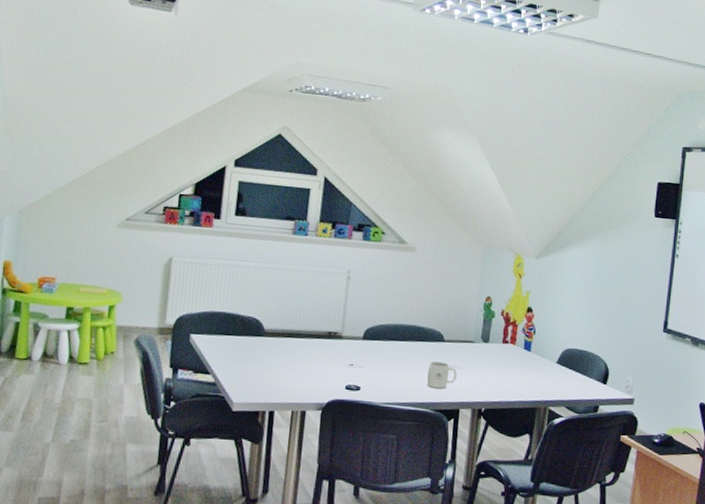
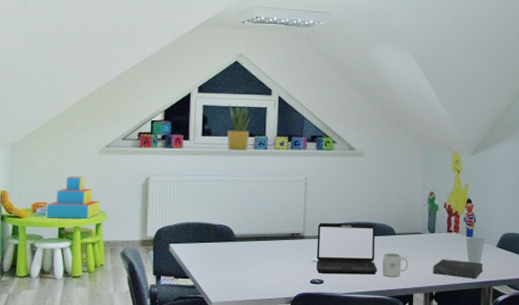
toy blocks: none [53,250,116,299] -> present [46,176,101,219]
planter: none [263,182,292,236] -> present [227,104,251,151]
laptop: none [353,322,423,385] -> present [316,222,377,275]
book: none [483,372,541,397] -> present [432,259,484,278]
cup: none [522,350,544,381] -> present [466,237,485,264]

